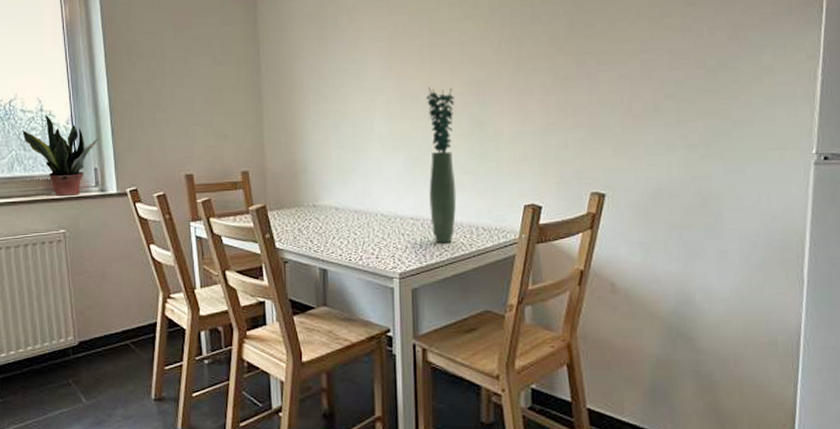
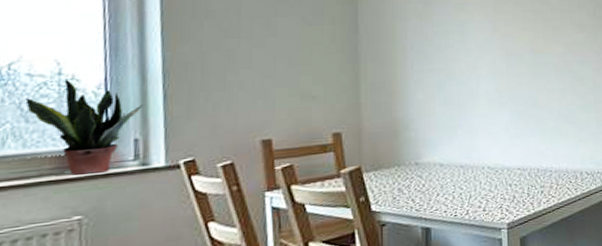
vase: present [426,86,457,244] -> none [530,47,562,191]

